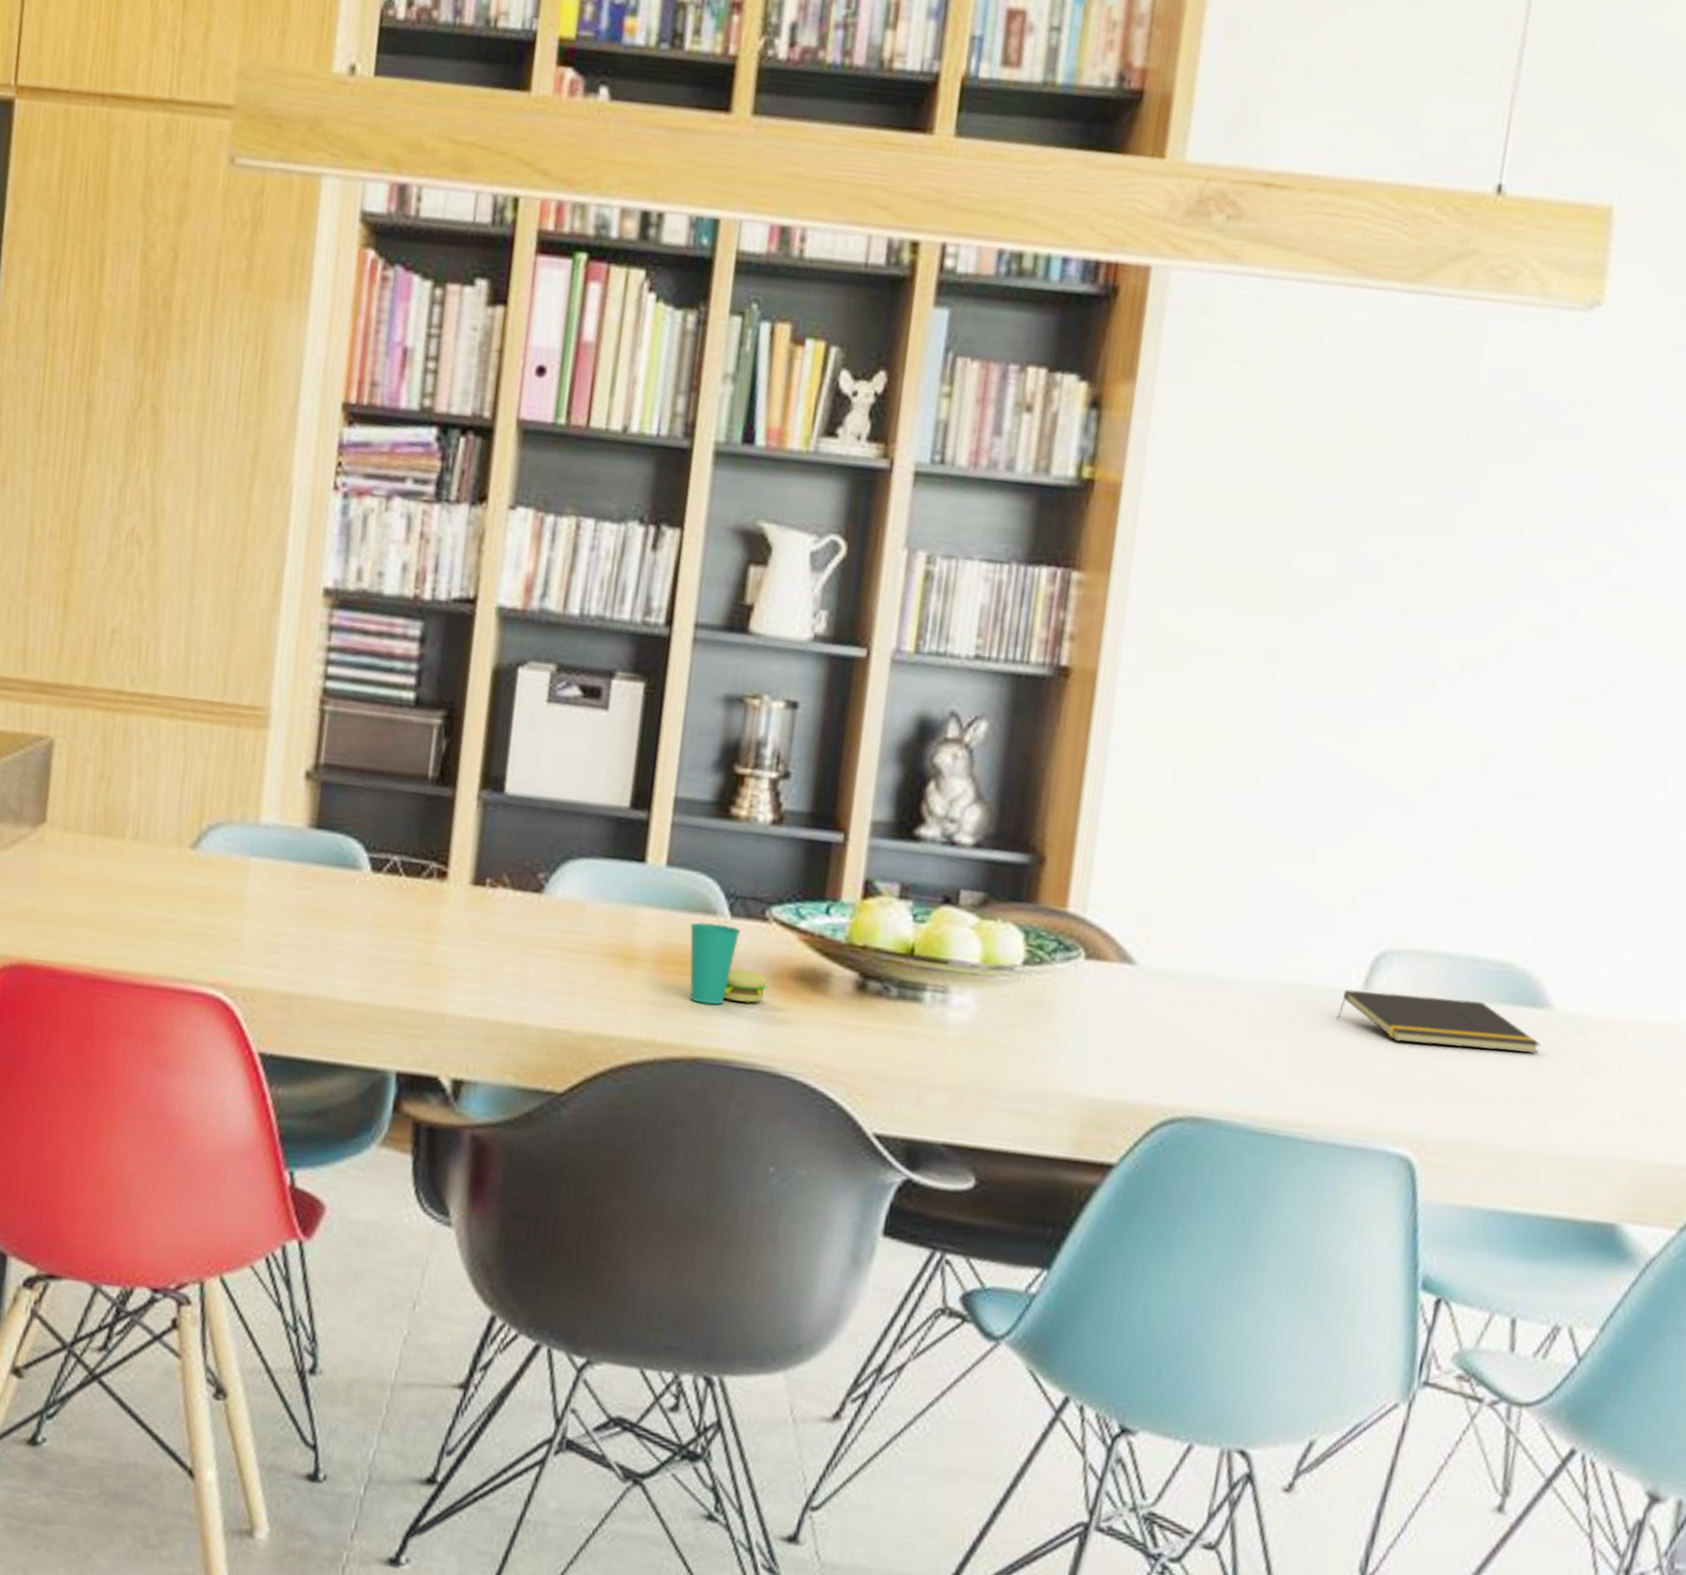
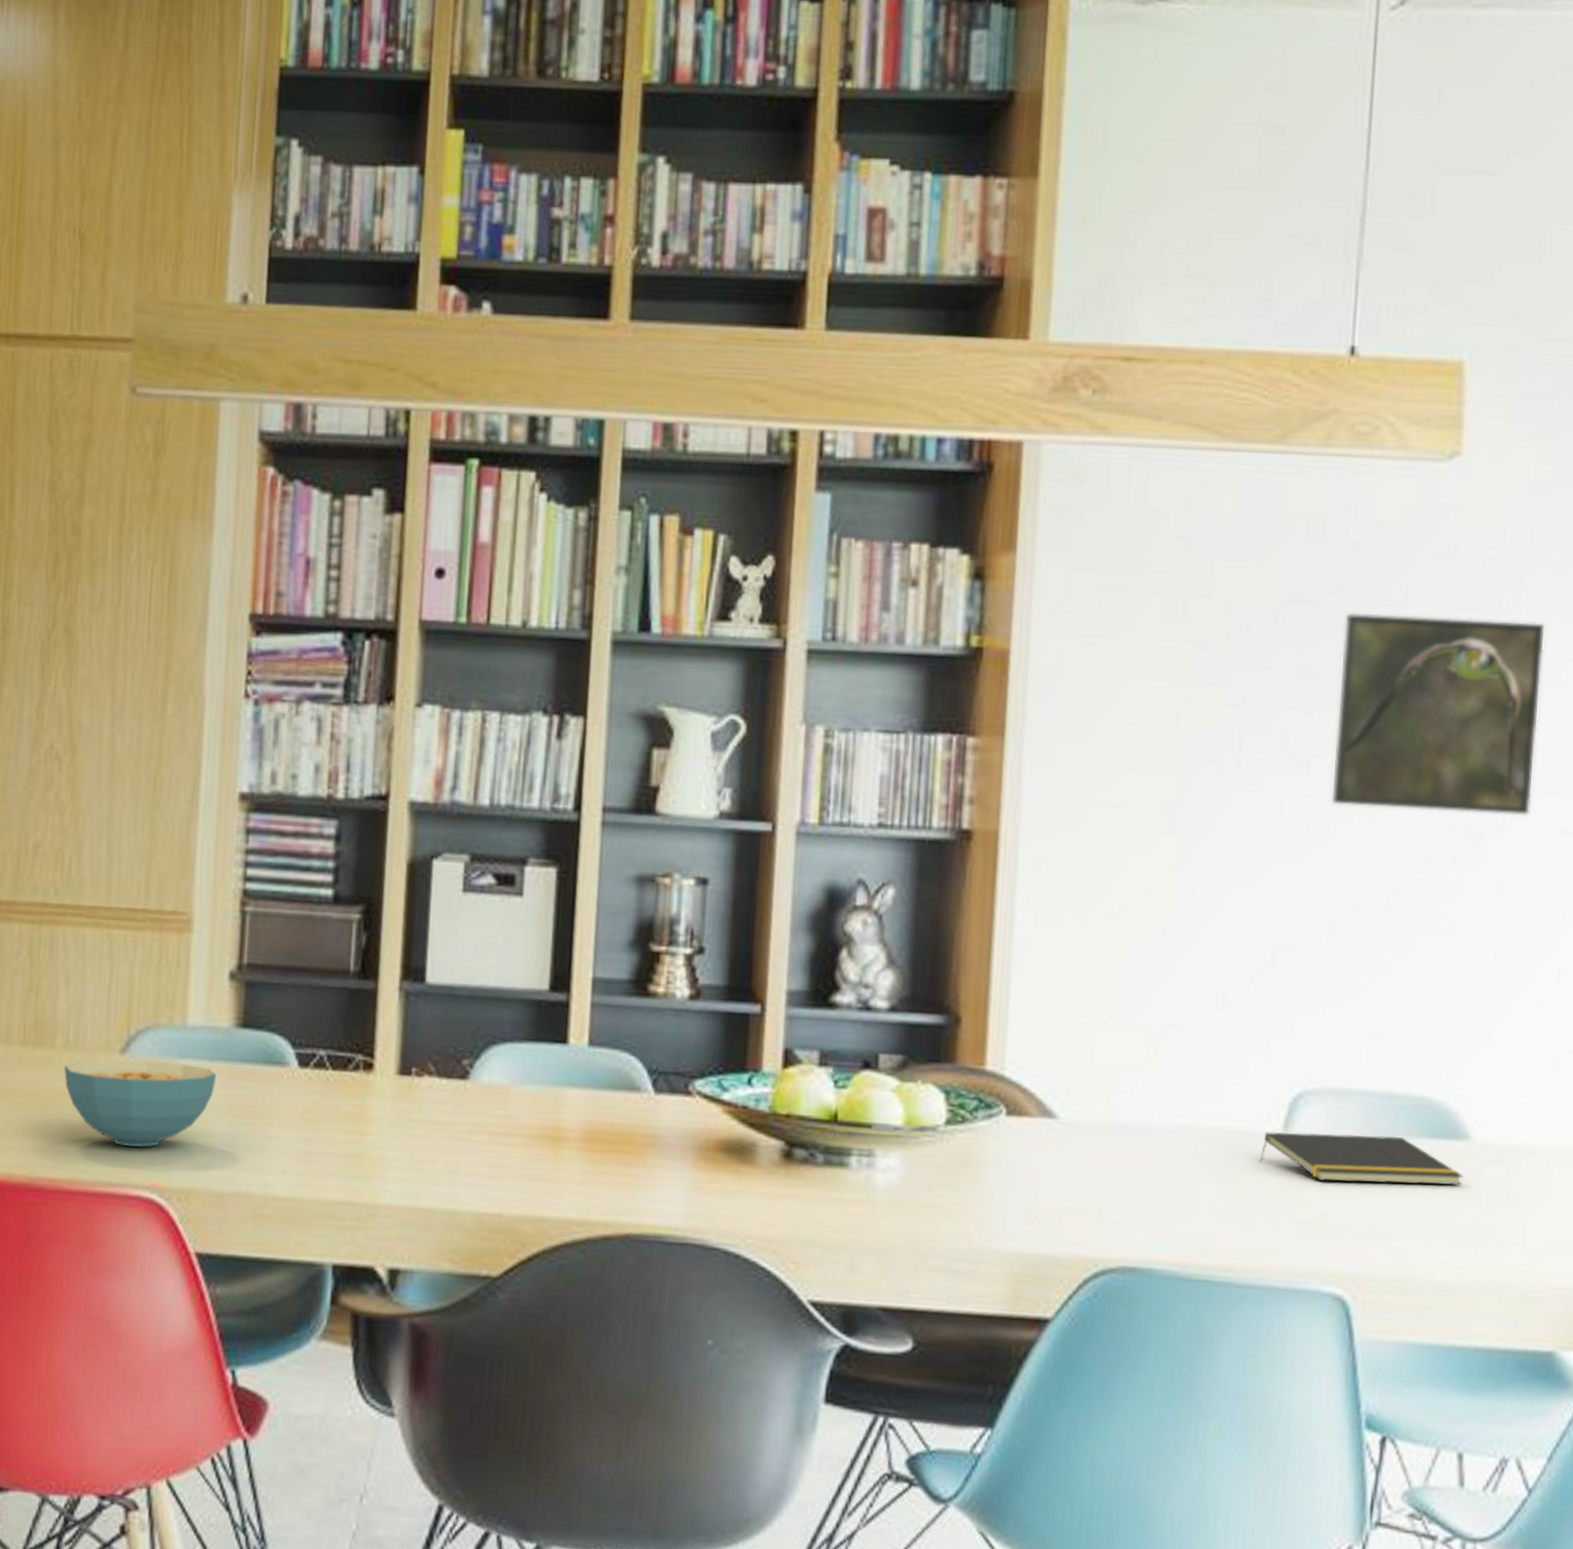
cereal bowl: none [132,853,288,945] -> present [63,1059,217,1148]
cup: present [689,922,768,1005] -> none [614,1100,695,1181]
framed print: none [1438,464,1674,684] -> present [1330,612,1546,816]

